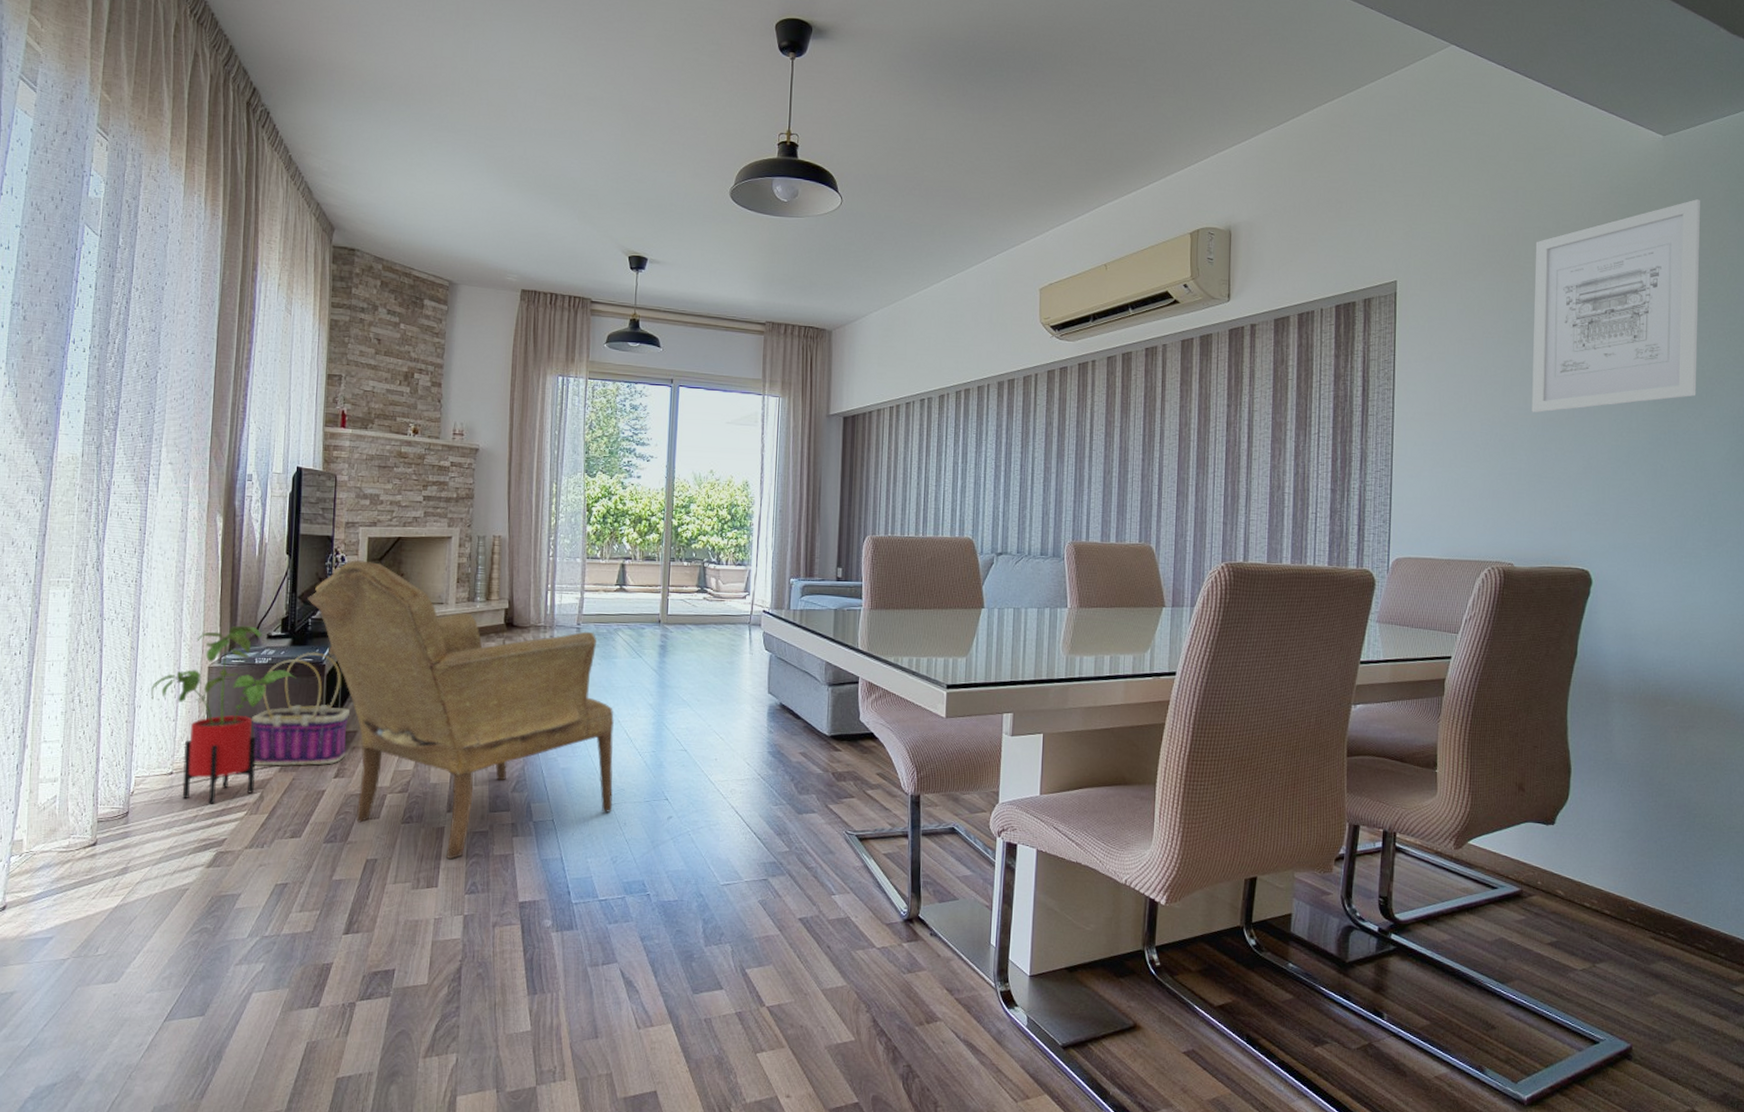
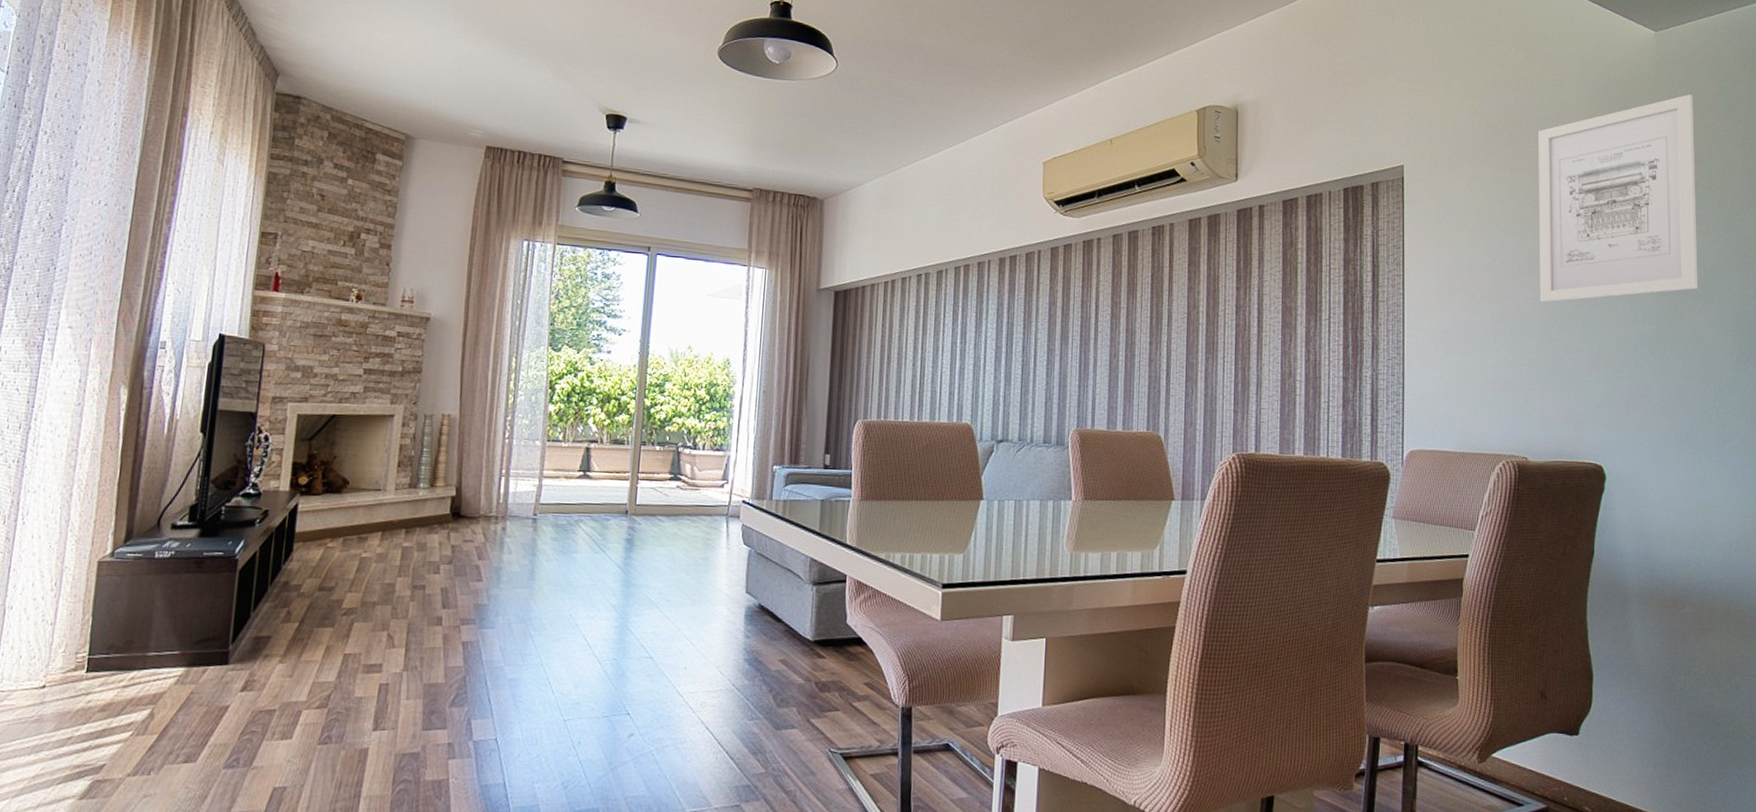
house plant: present [150,625,296,804] -> none [25,513,203,723]
basket: present [252,652,350,767] -> none [145,544,264,679]
armchair: present [307,560,614,859] -> none [221,440,571,785]

